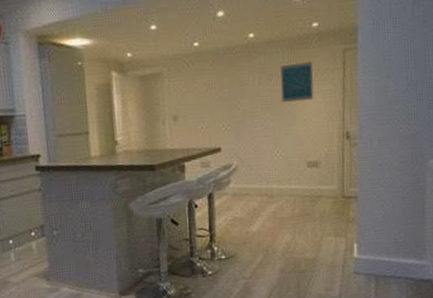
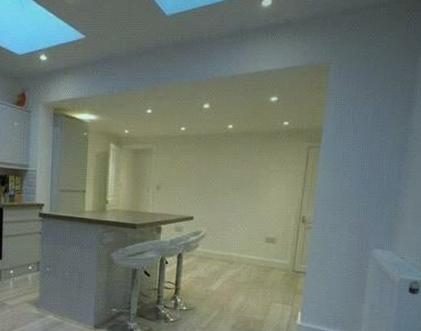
wall art: present [280,61,314,102] -> none [250,154,280,186]

